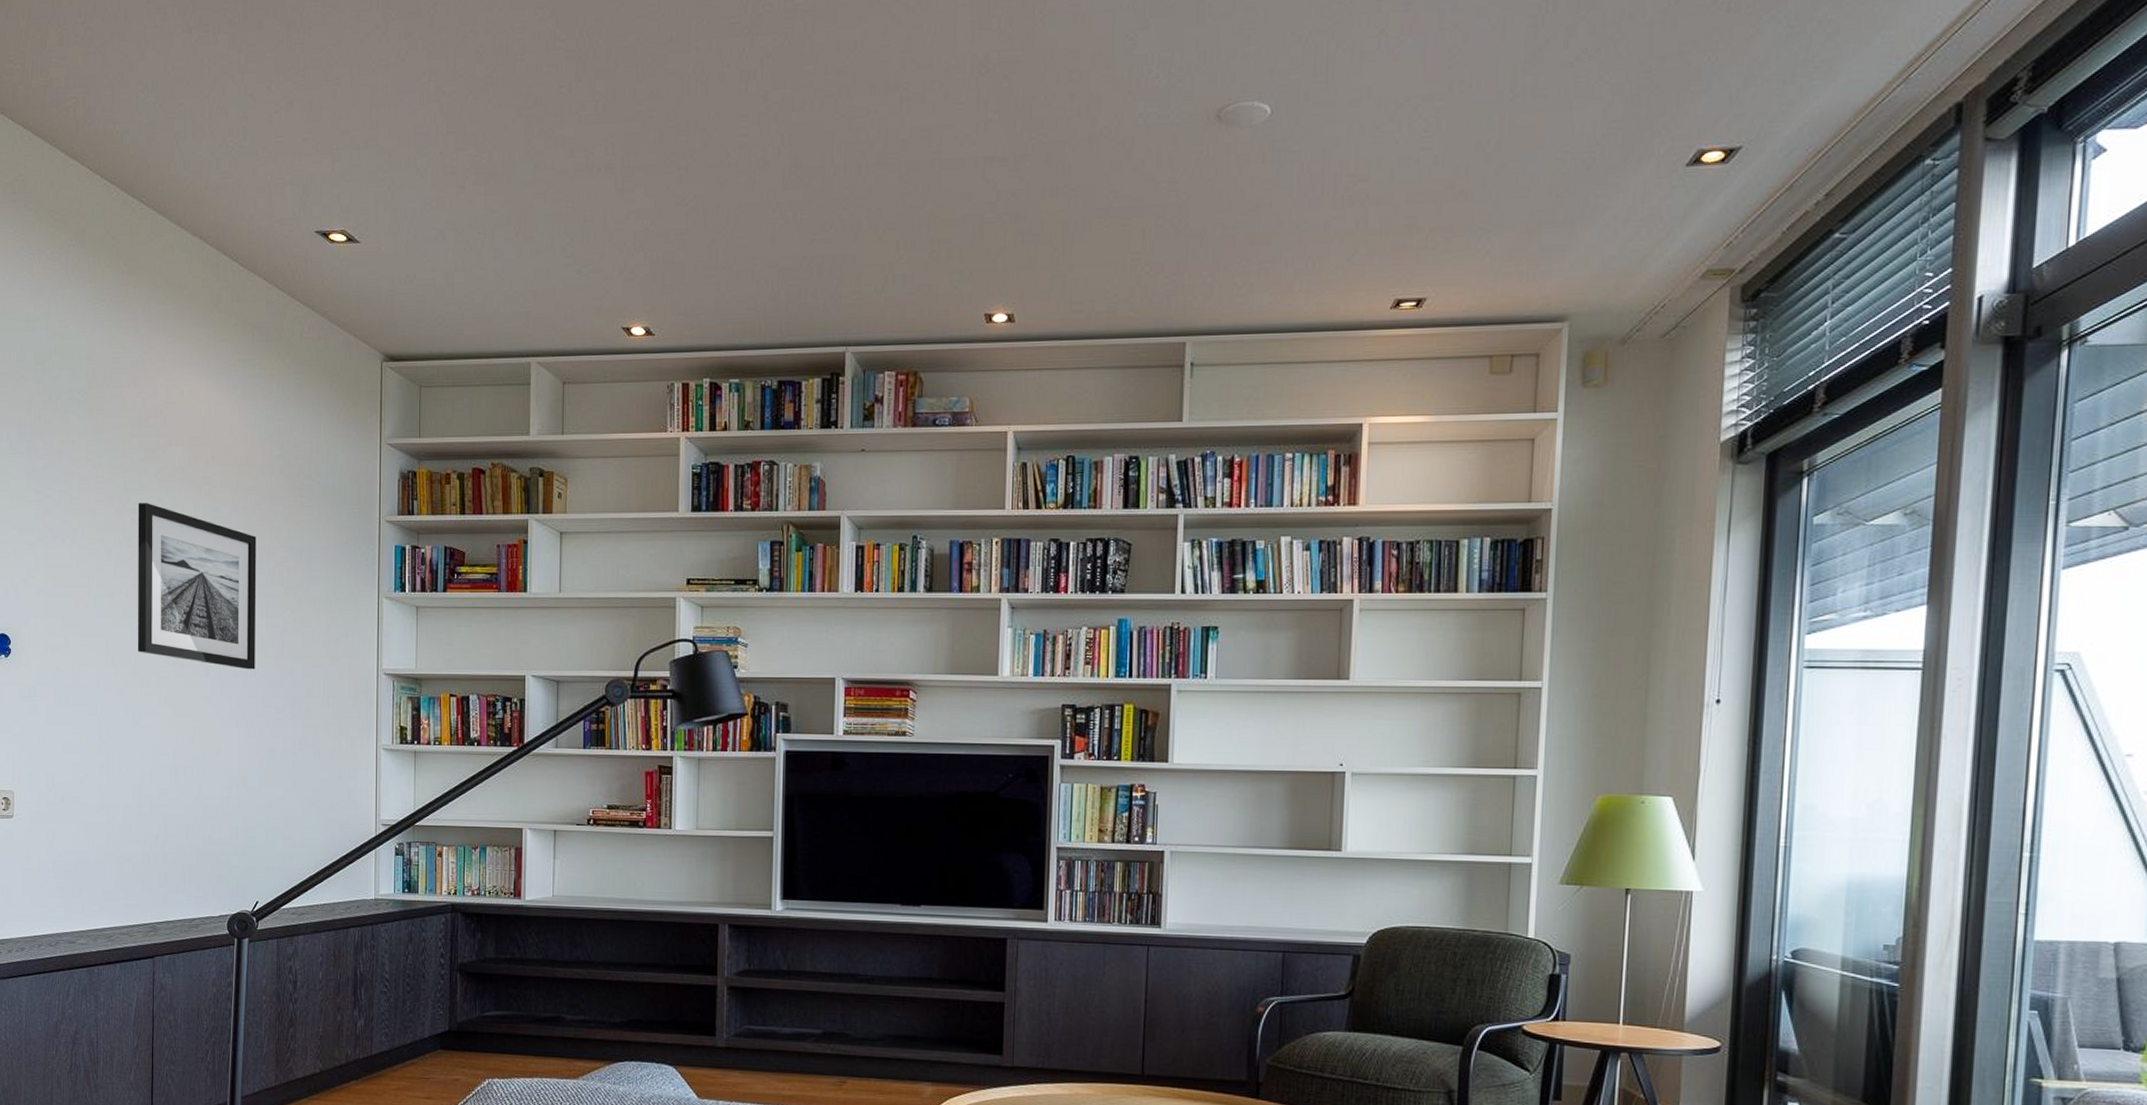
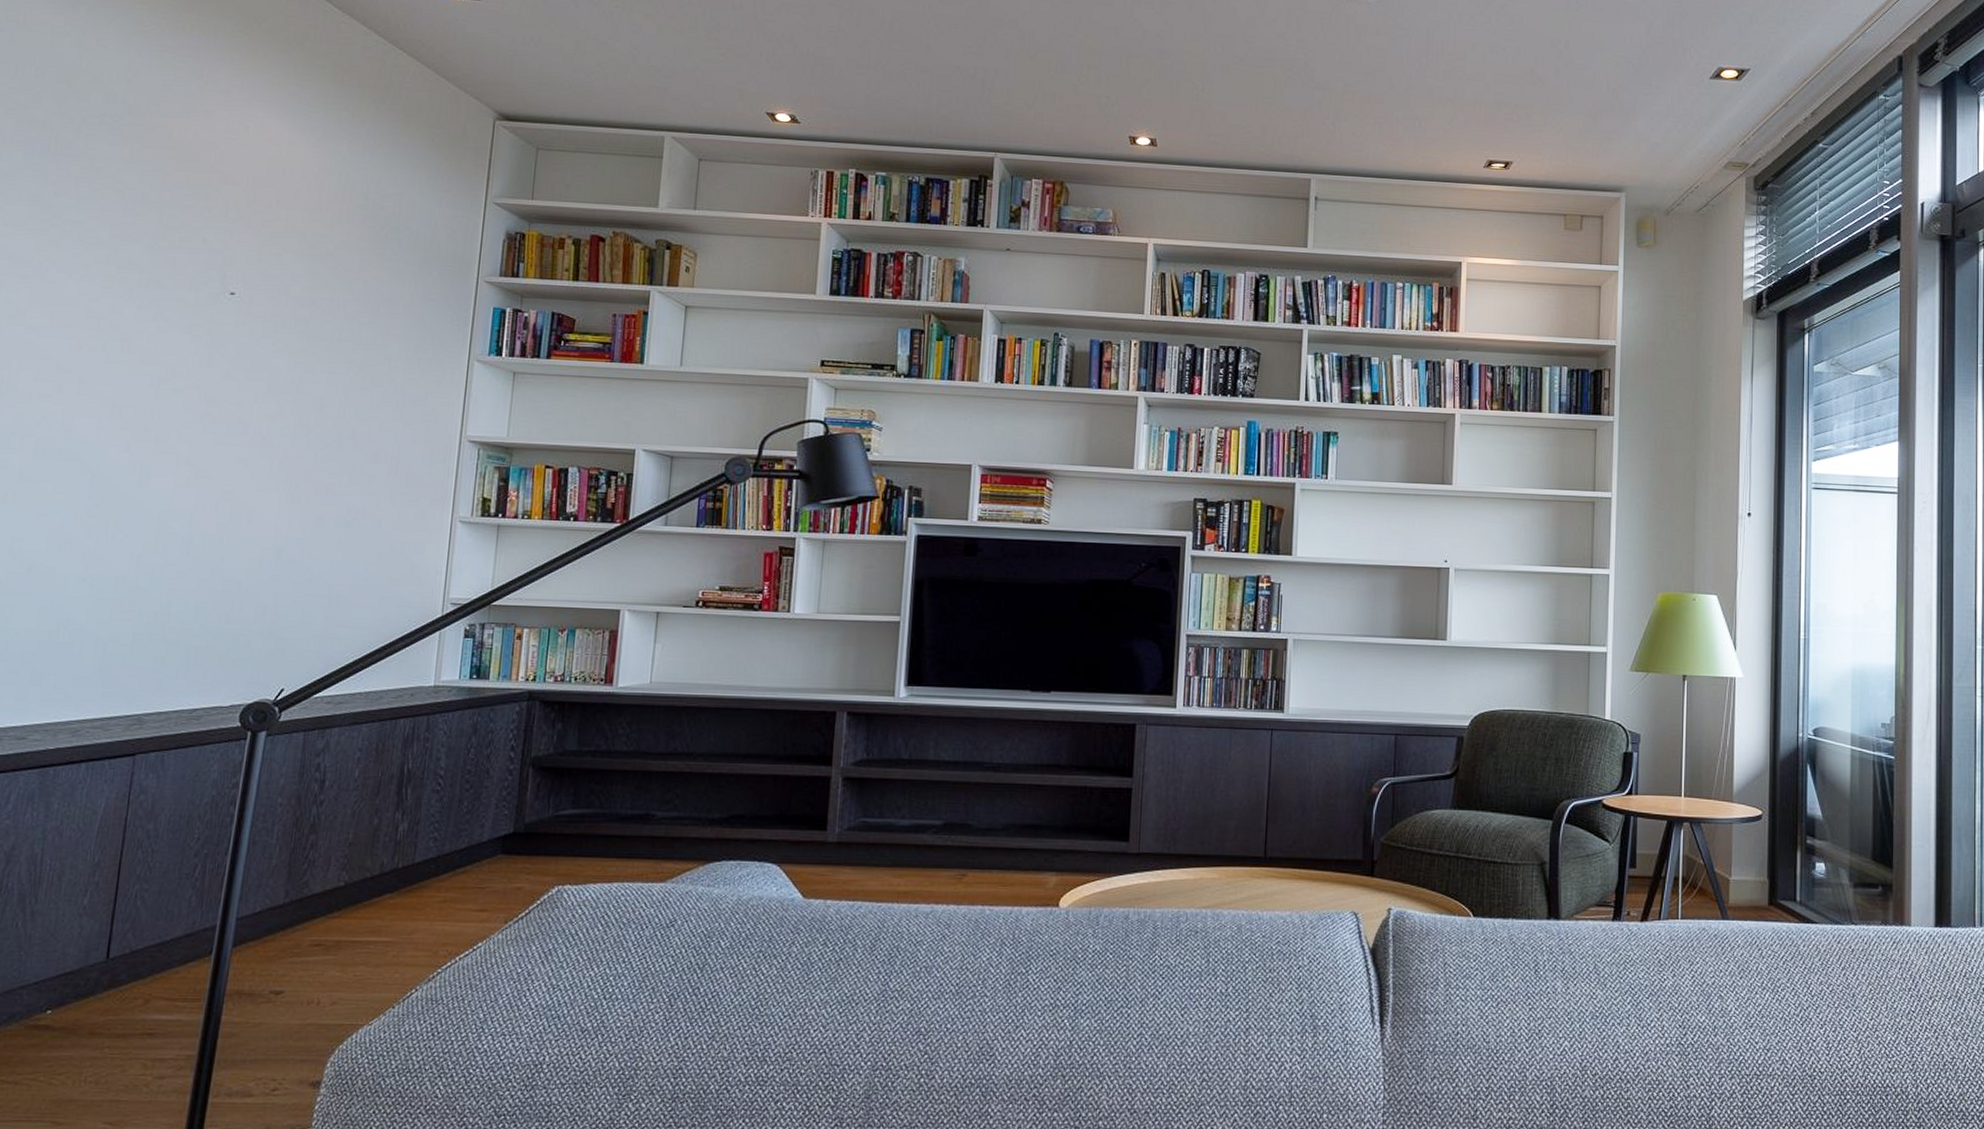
wall art: present [137,503,257,670] -> none [155,241,325,430]

